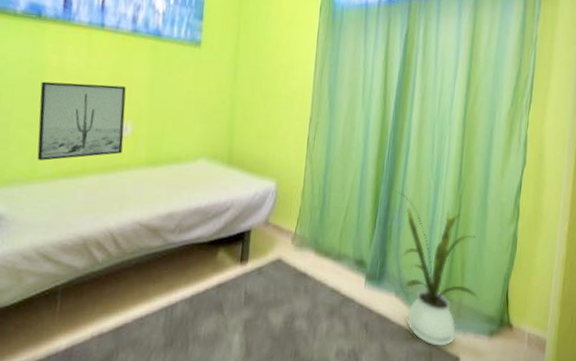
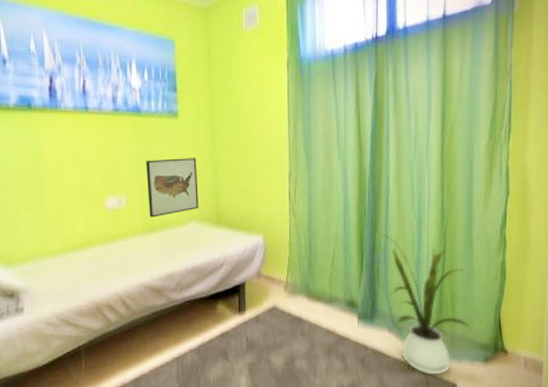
wall art: present [37,81,126,161] -> none [40,163,119,238]
wall art: none [156,87,215,150] -> present [146,158,199,218]

